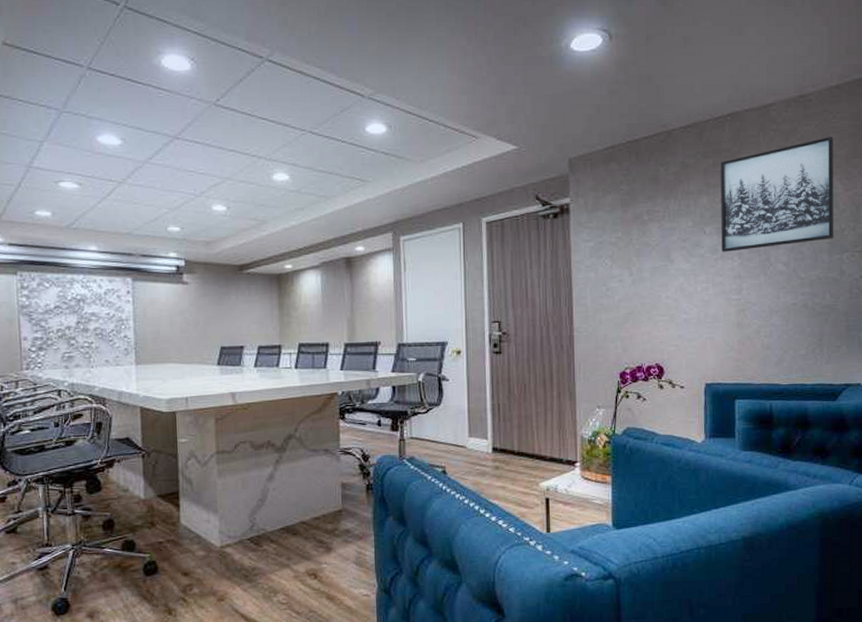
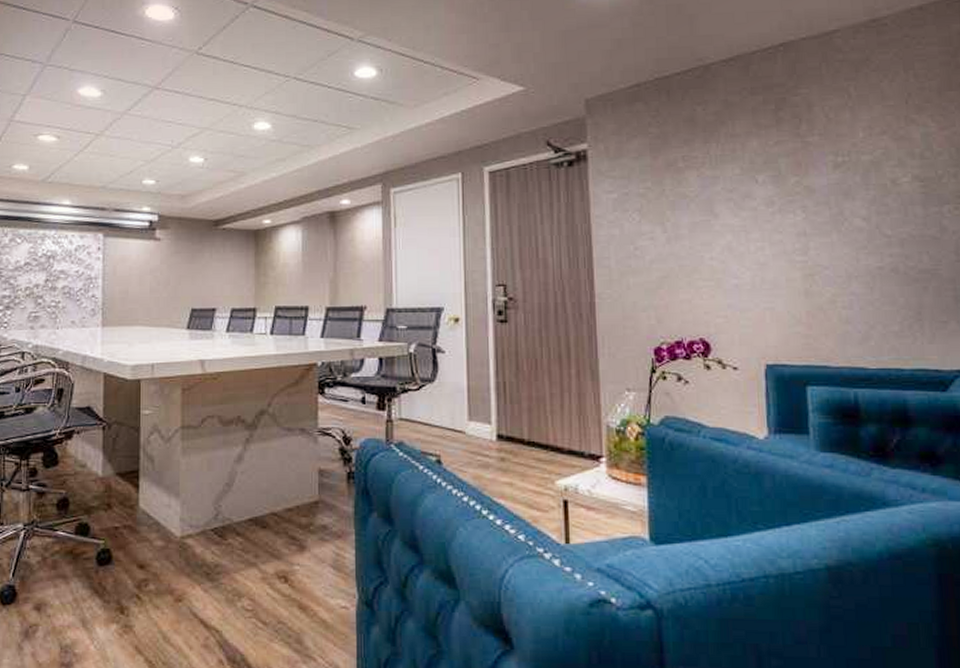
wall art: present [720,136,834,252] -> none [773,65,929,204]

